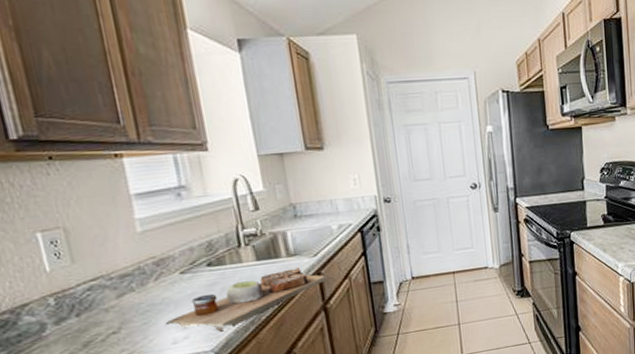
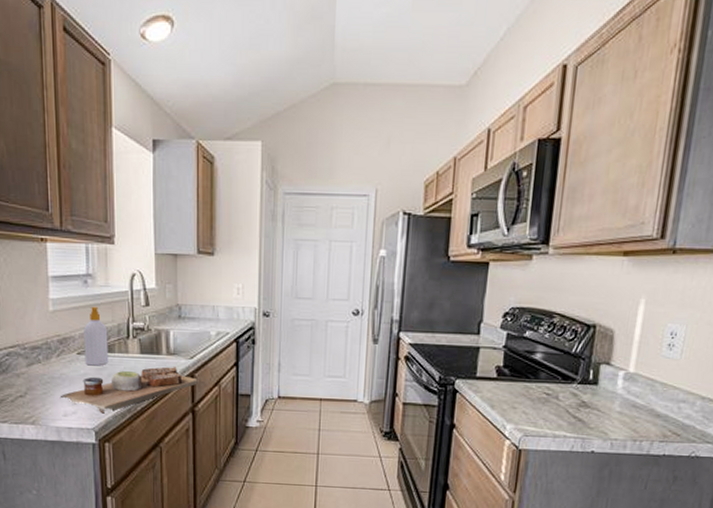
soap bottle: none [184,219,220,284] -> present [84,306,109,366]

